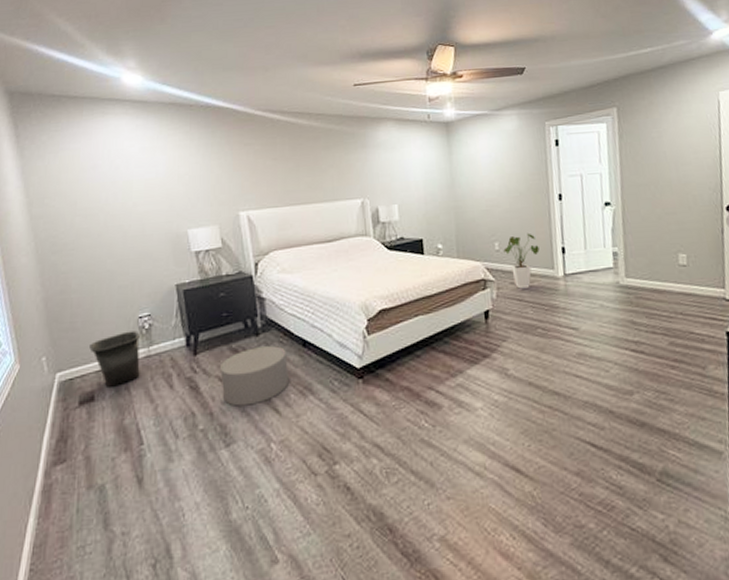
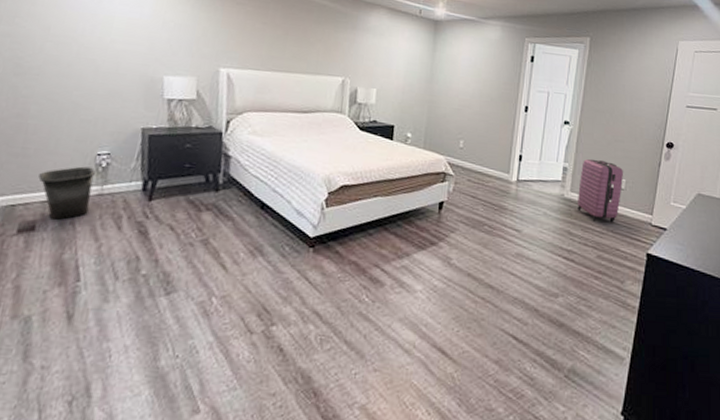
pouf: present [220,346,290,407] -> none [171,202,243,258]
house plant: present [503,233,540,289] -> none [467,136,499,187]
suitcase: none [633,237,685,306] -> present [577,158,623,223]

